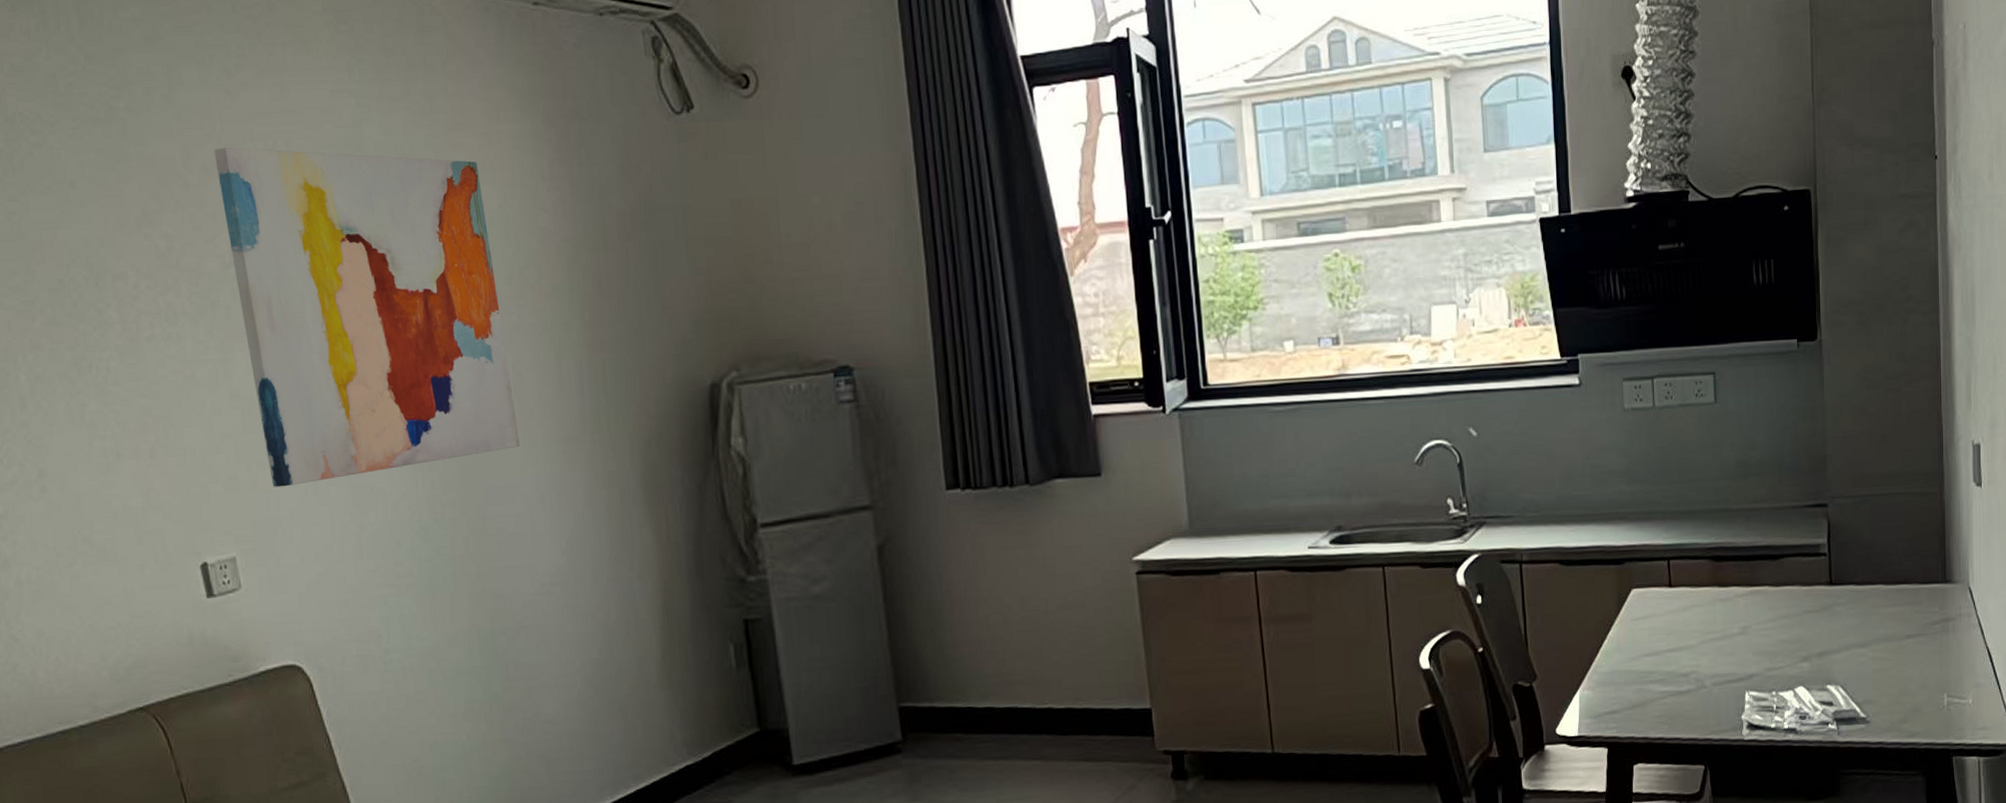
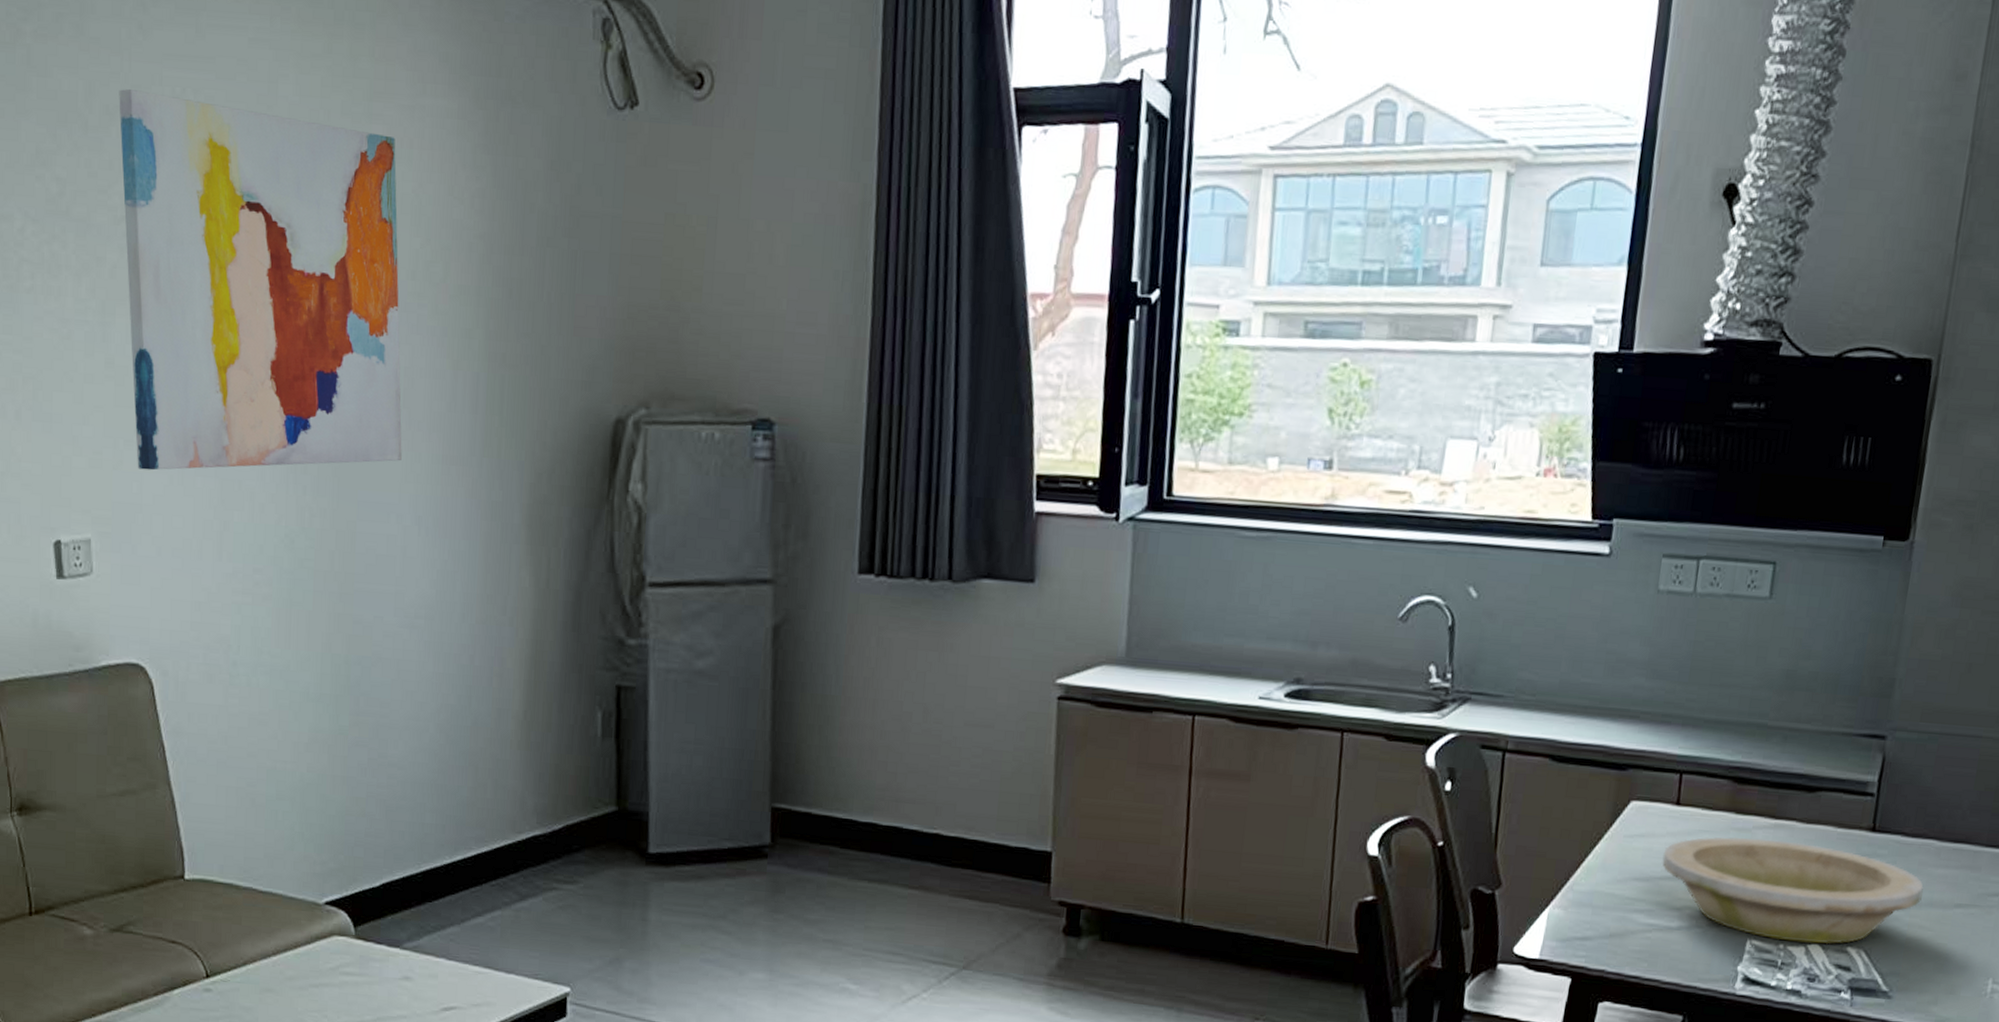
bowl: none [1665,603,1879,689] -> present [1662,836,1924,945]

